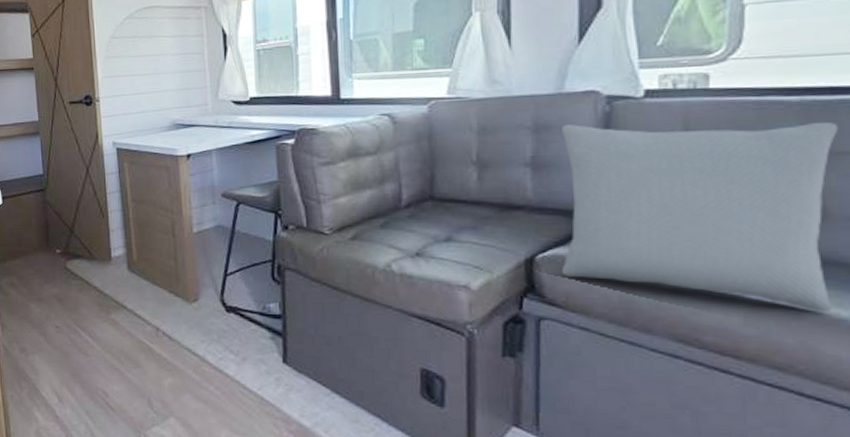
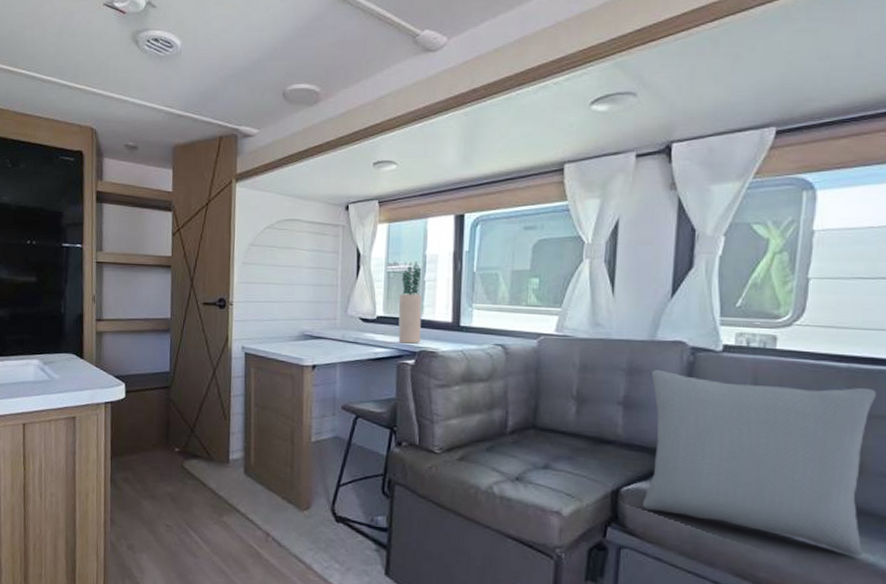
vase: none [271,36,299,123] -> present [398,262,422,344]

